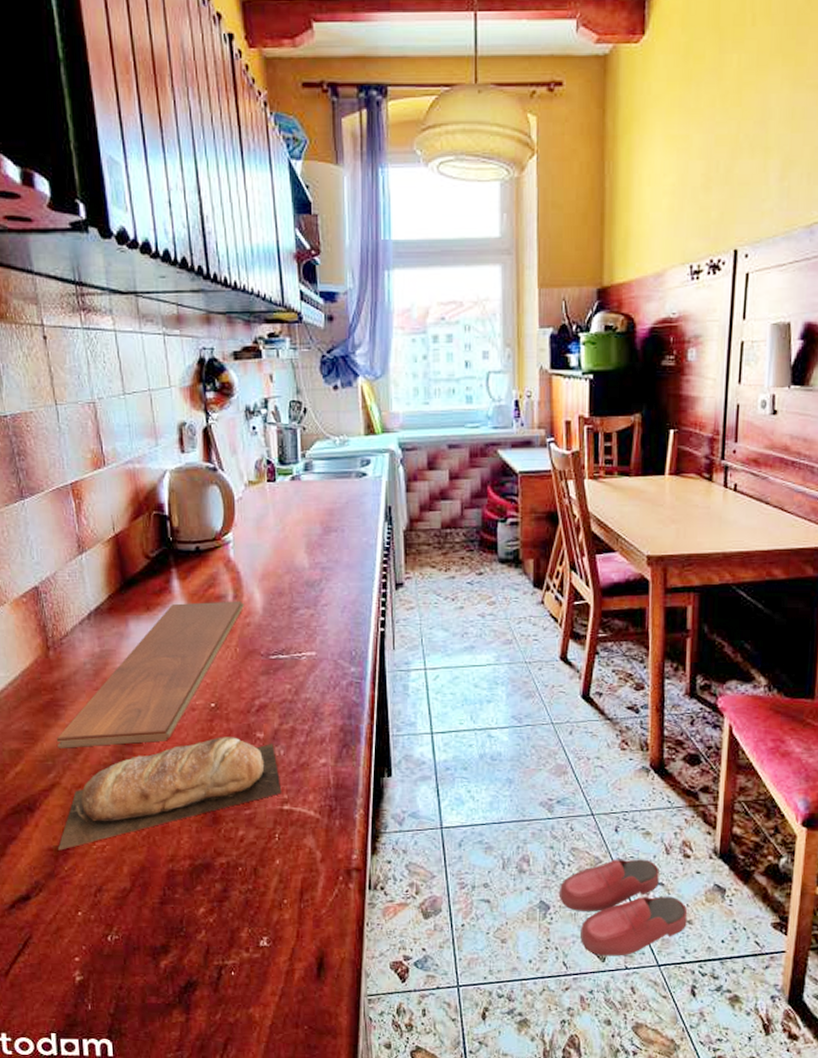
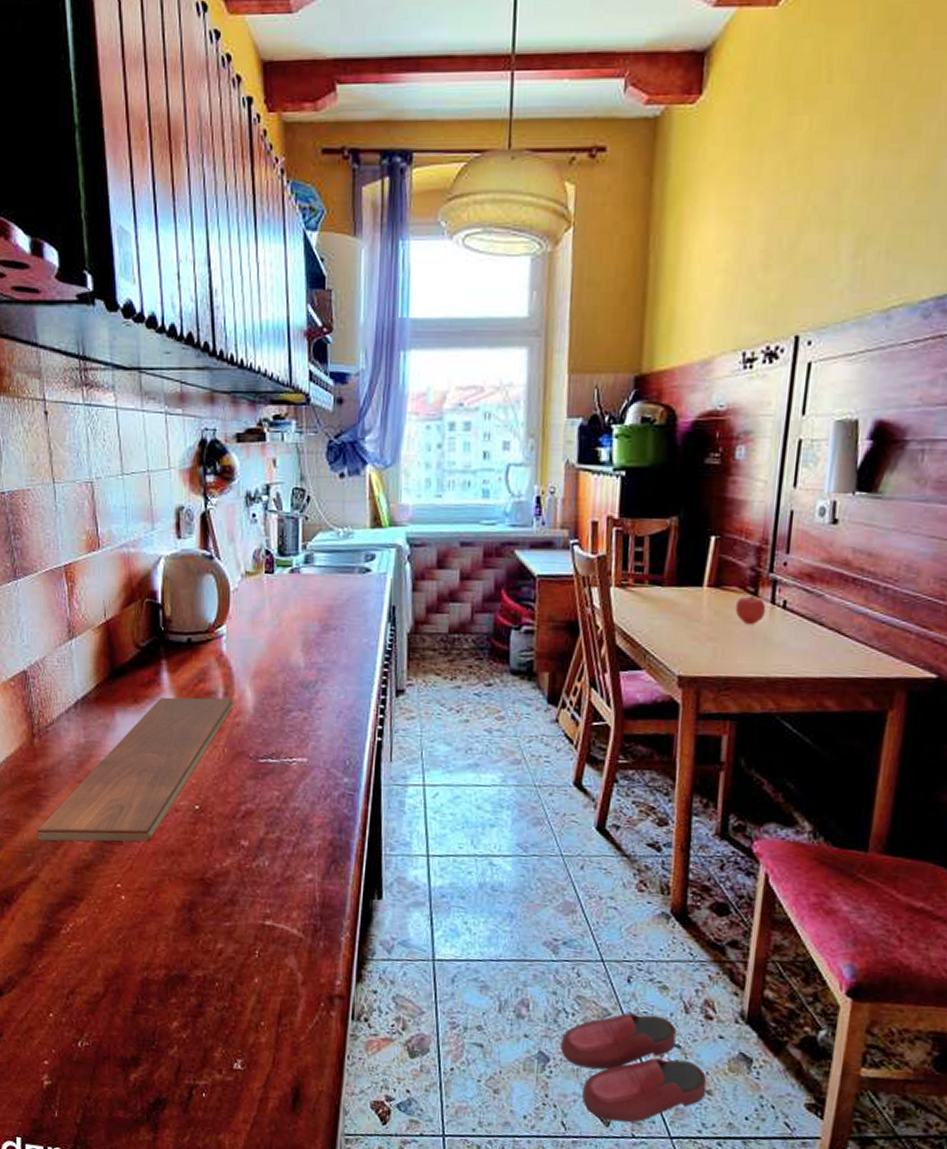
bread loaf: present [58,737,282,851] -> none [33,841,265,947]
fruit: none [693,481,720,507] -> present [735,596,766,625]

